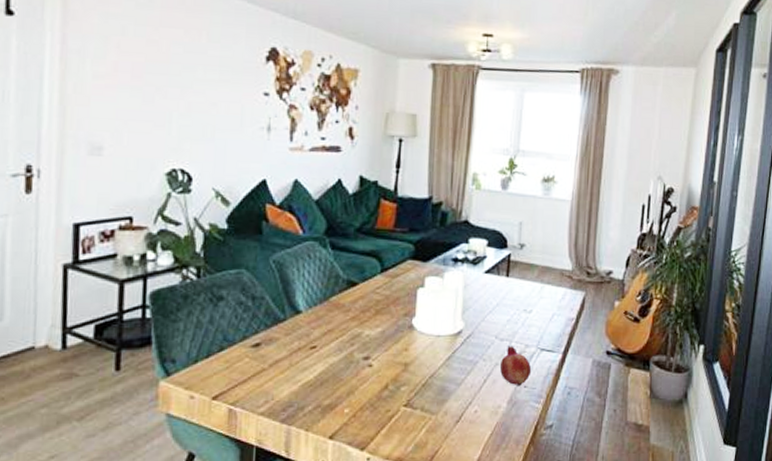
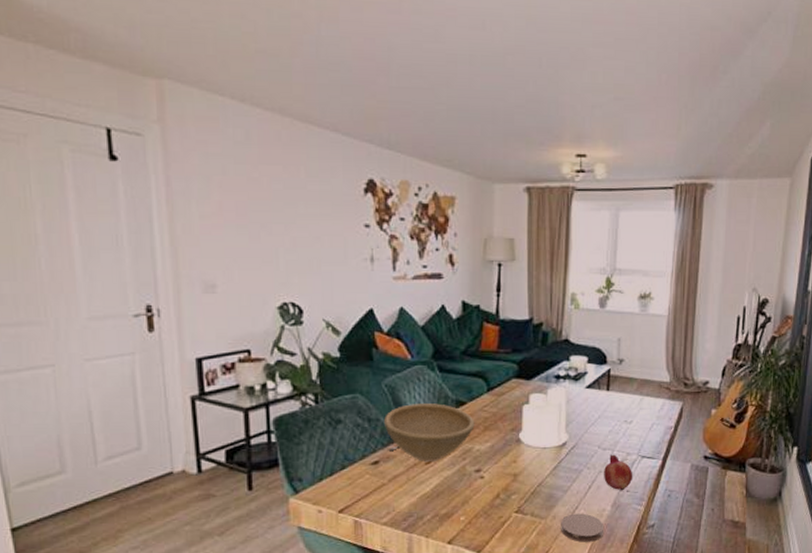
bowl: none [268,282,366,346] -> present [383,403,475,462]
coaster: none [452,409,499,442] -> present [561,513,605,542]

